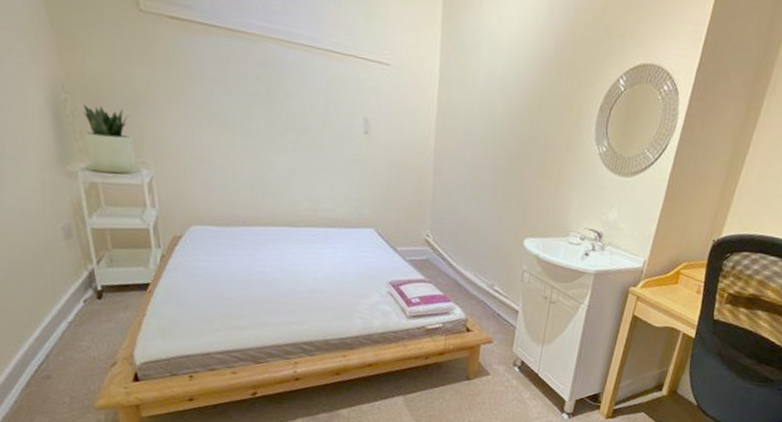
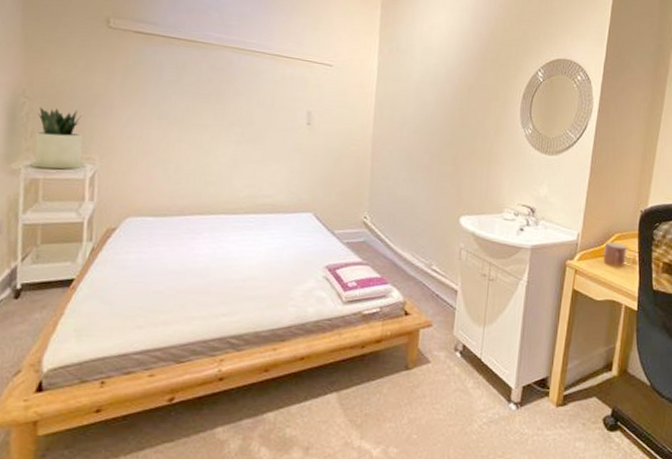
mug: none [666,270,694,297] -> present [603,242,627,268]

